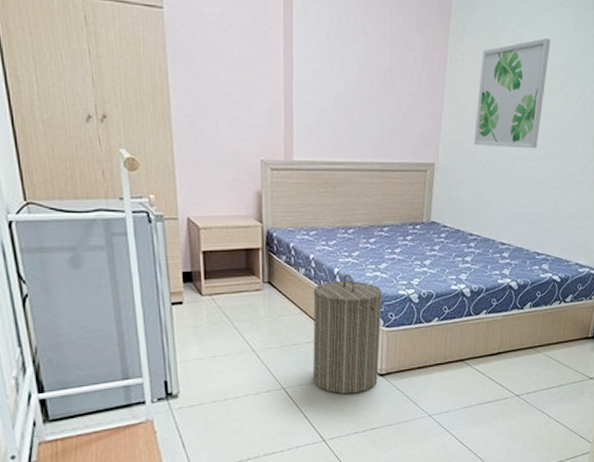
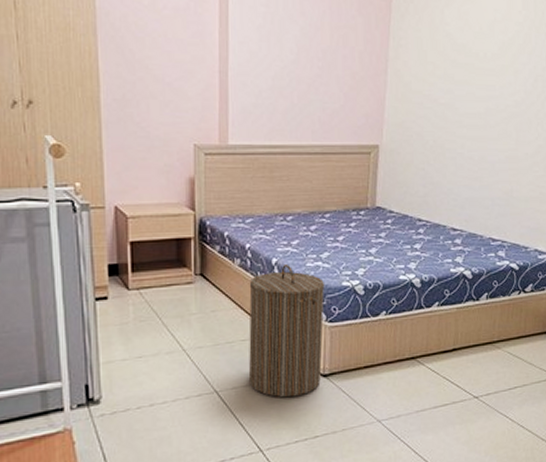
wall art: present [473,37,551,148] -> none [420,14,498,128]

